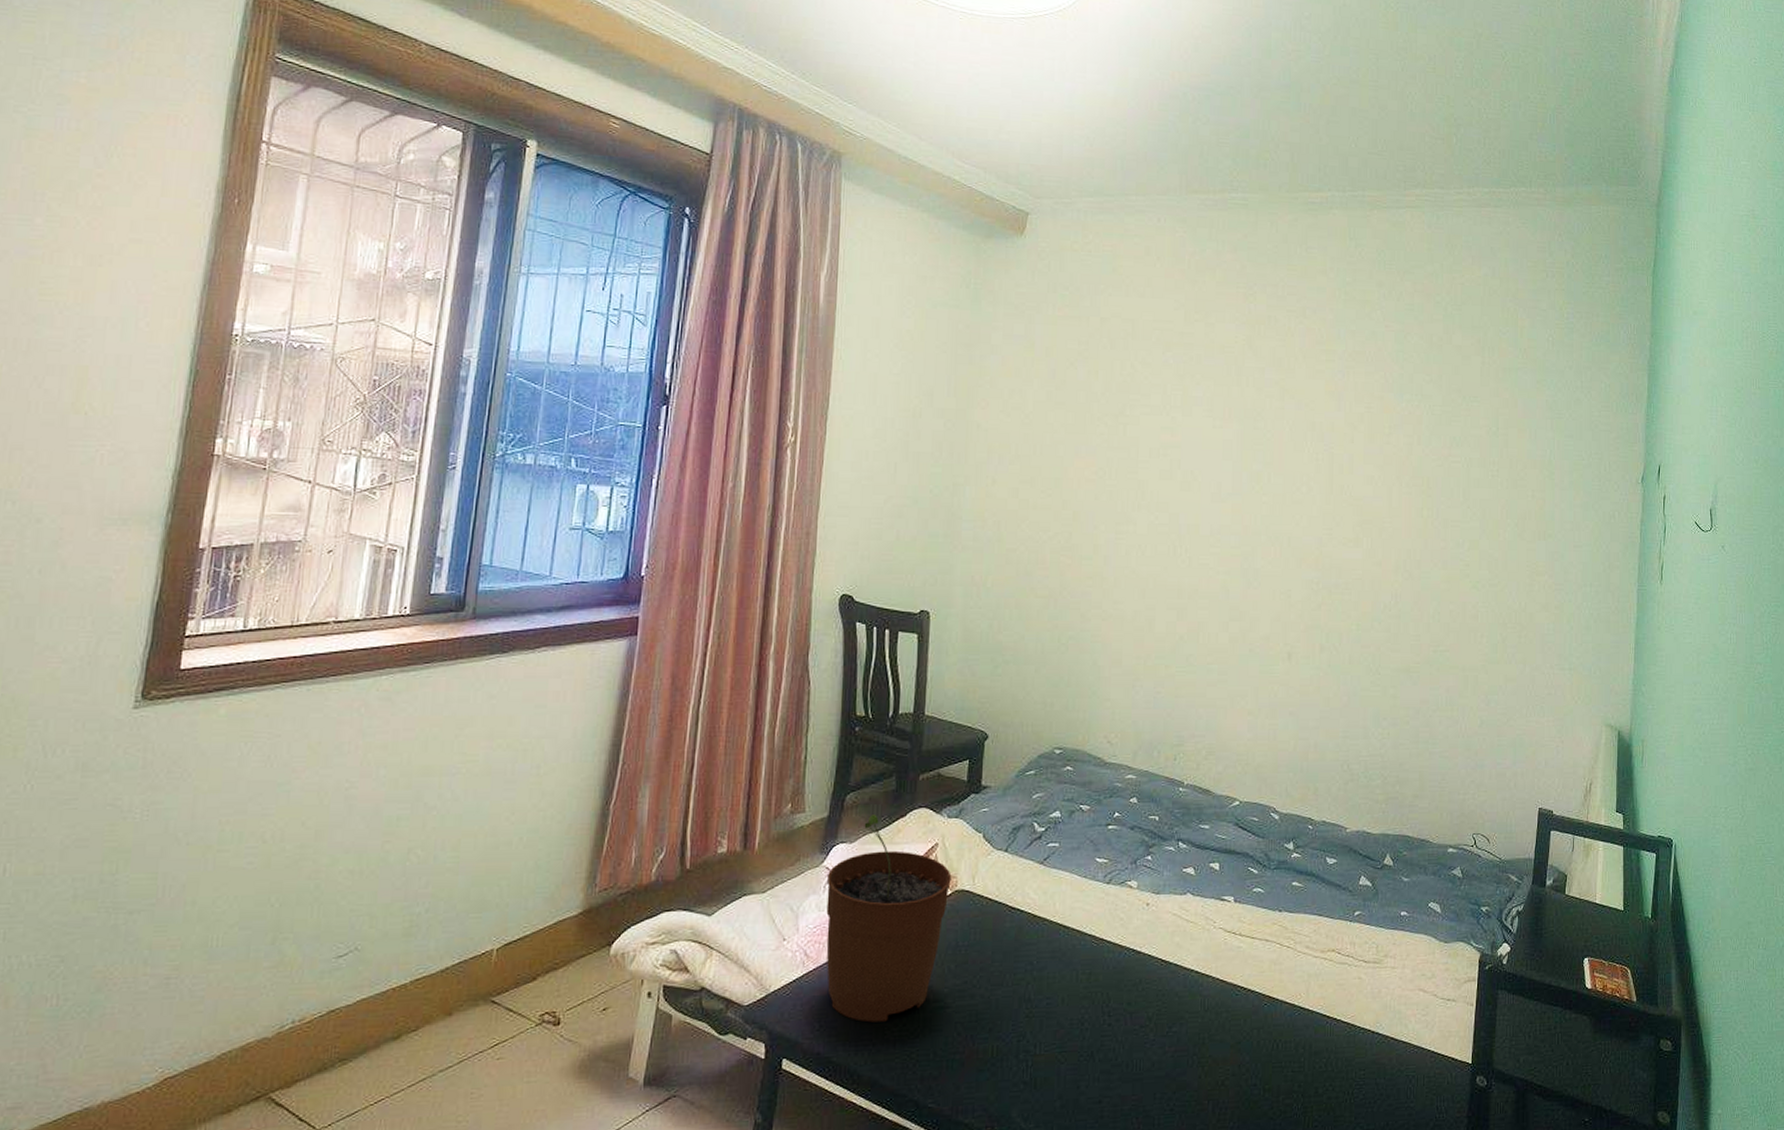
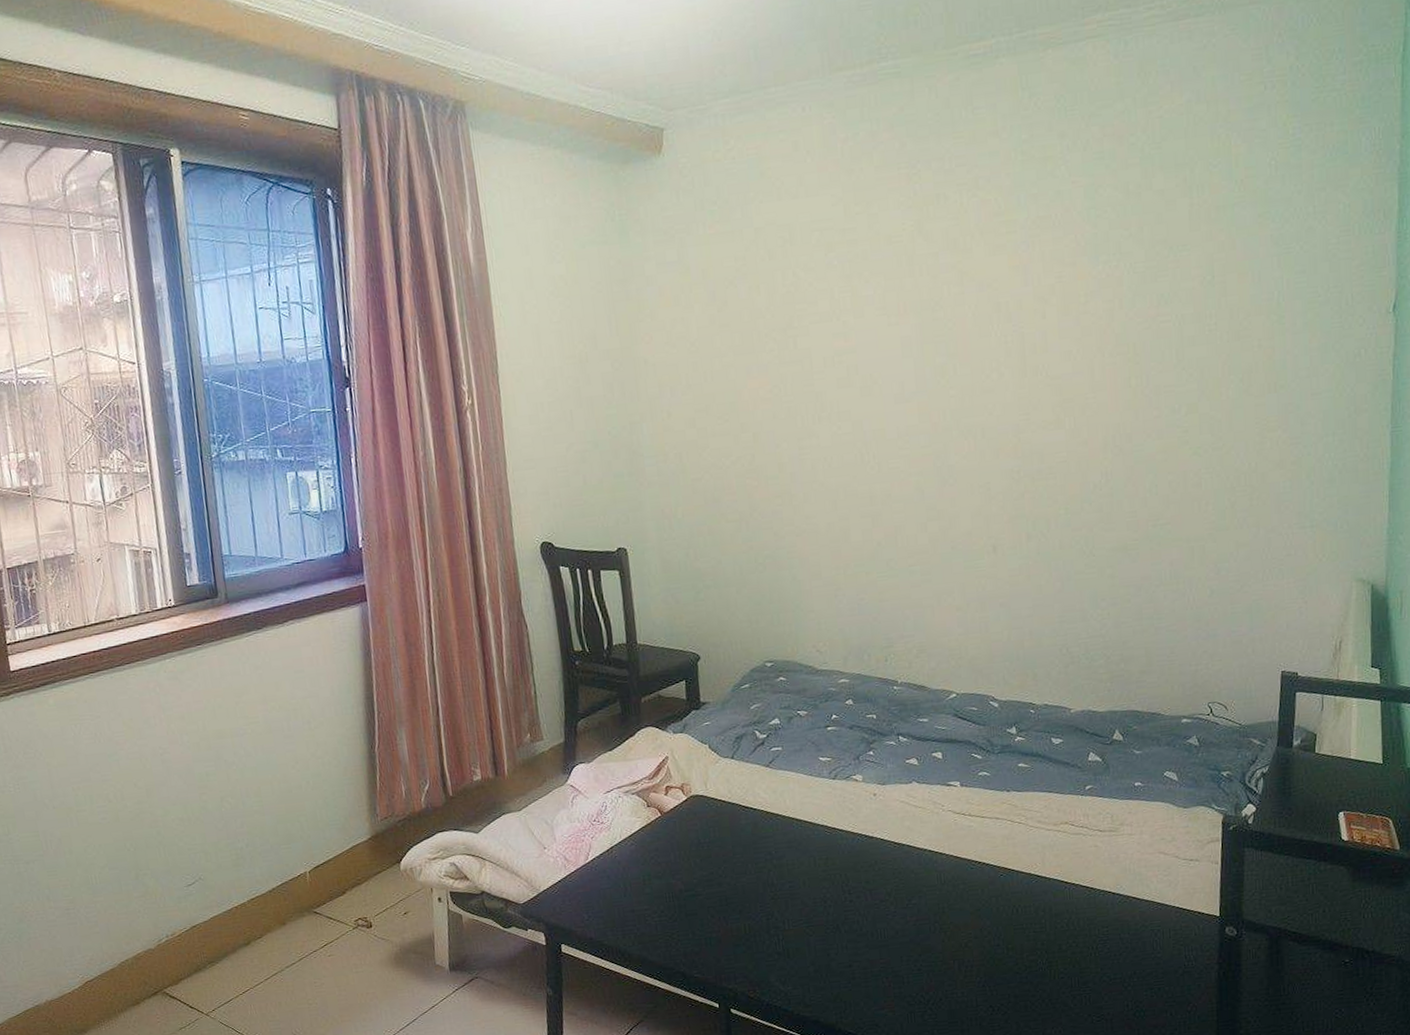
plant pot: present [826,815,952,1023] -> none [572,736,686,911]

